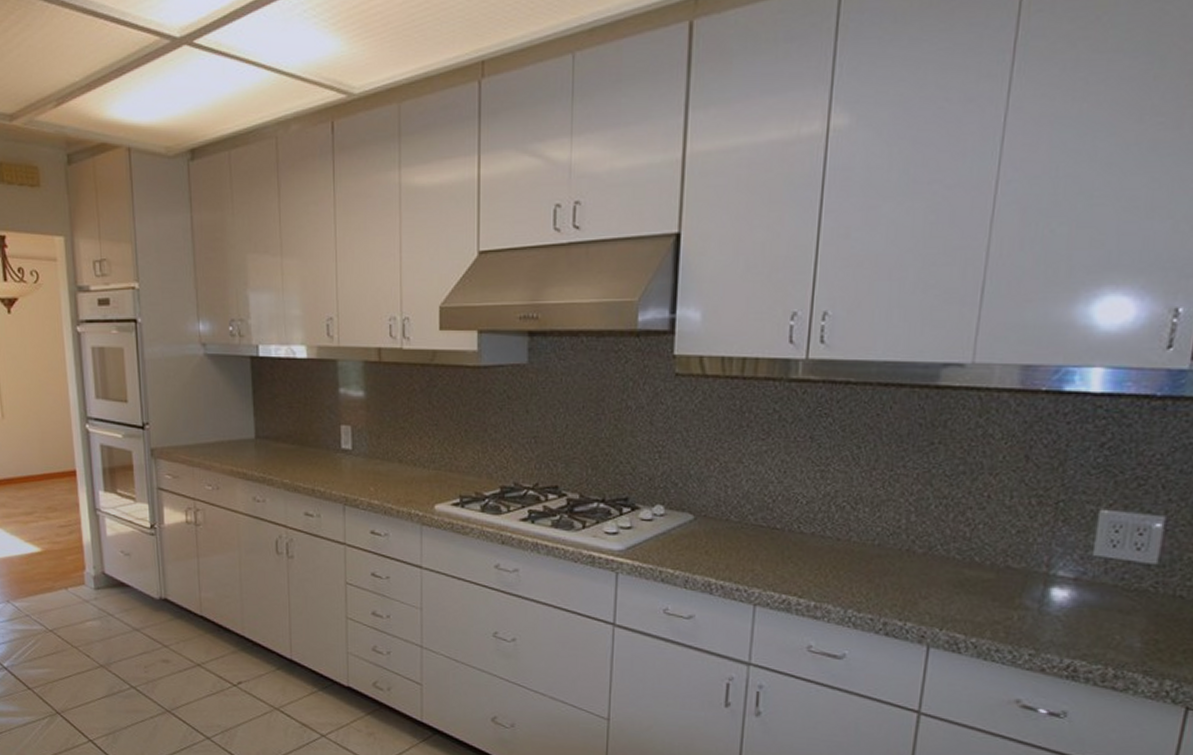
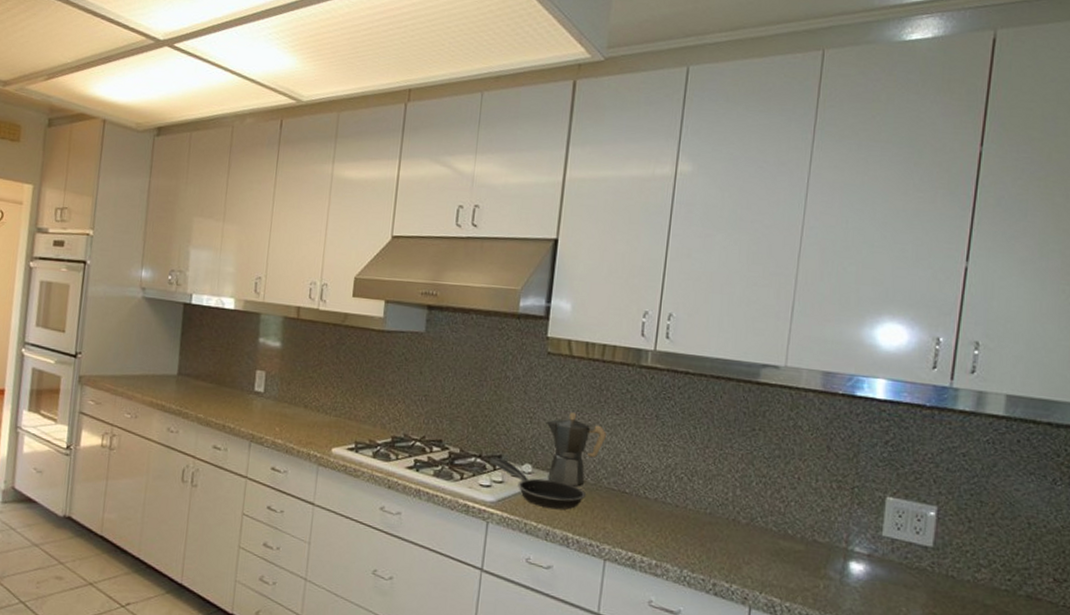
frying pan: none [615,501,729,553] -> present [490,458,586,510]
coffeepot: none [678,442,752,526] -> present [546,412,607,487]

